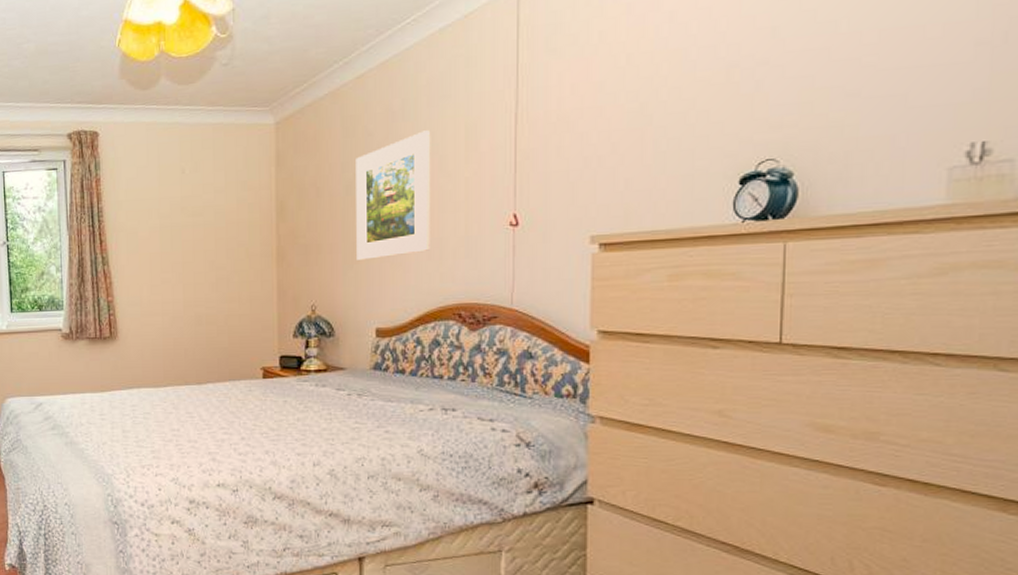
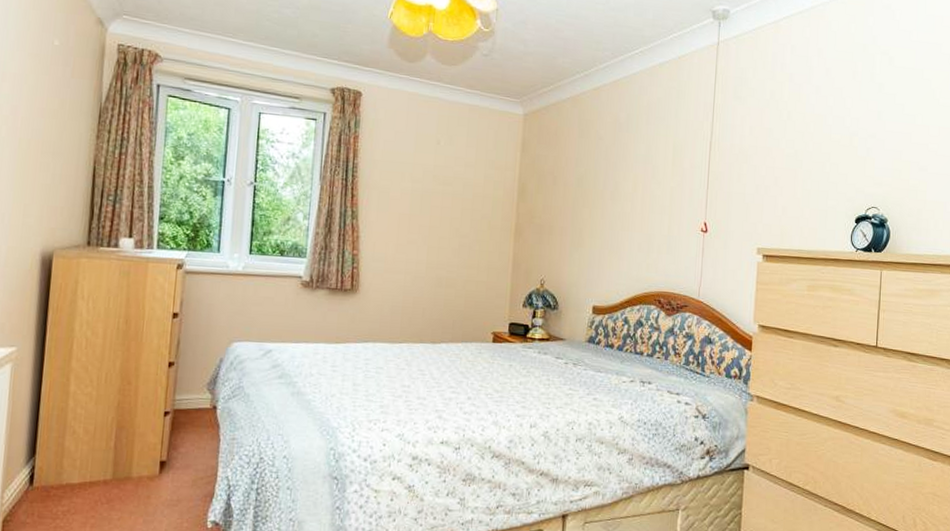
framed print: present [356,130,431,260] -> none [582,143,648,245]

